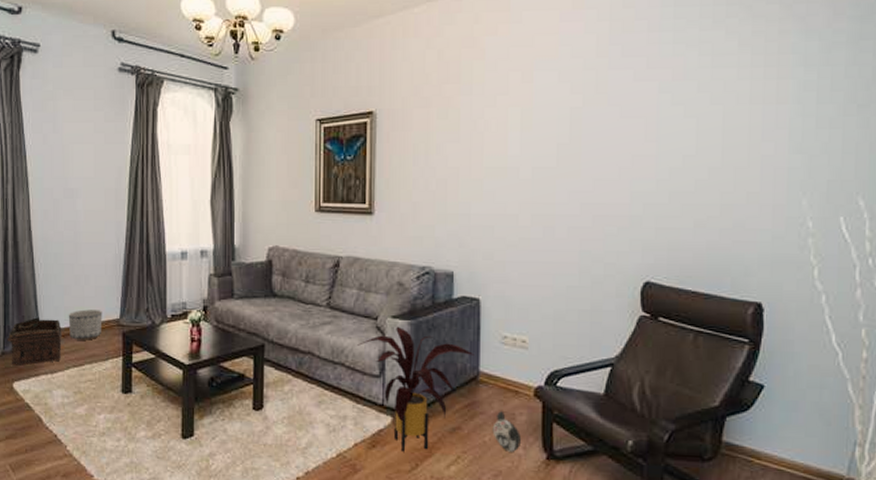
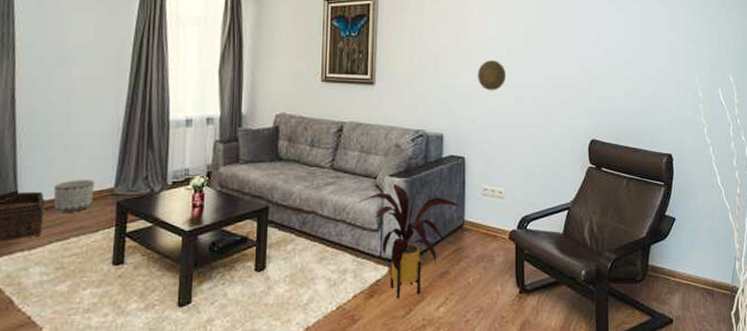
plush toy: present [492,411,522,452] -> none [475,254,500,290]
decorative plate: none [495,184,533,221] -> present [477,60,507,91]

